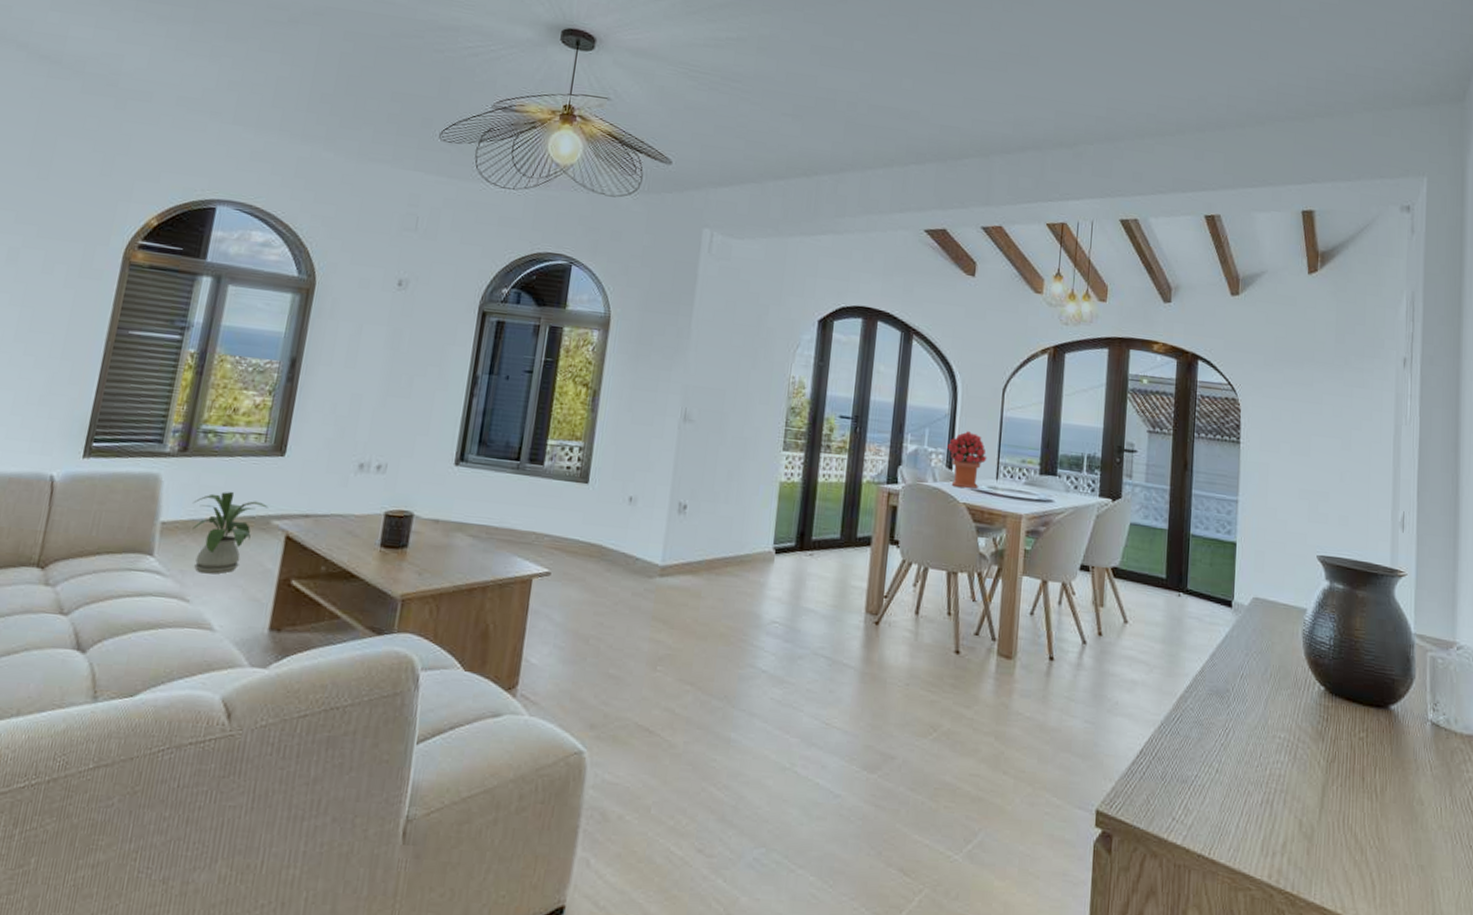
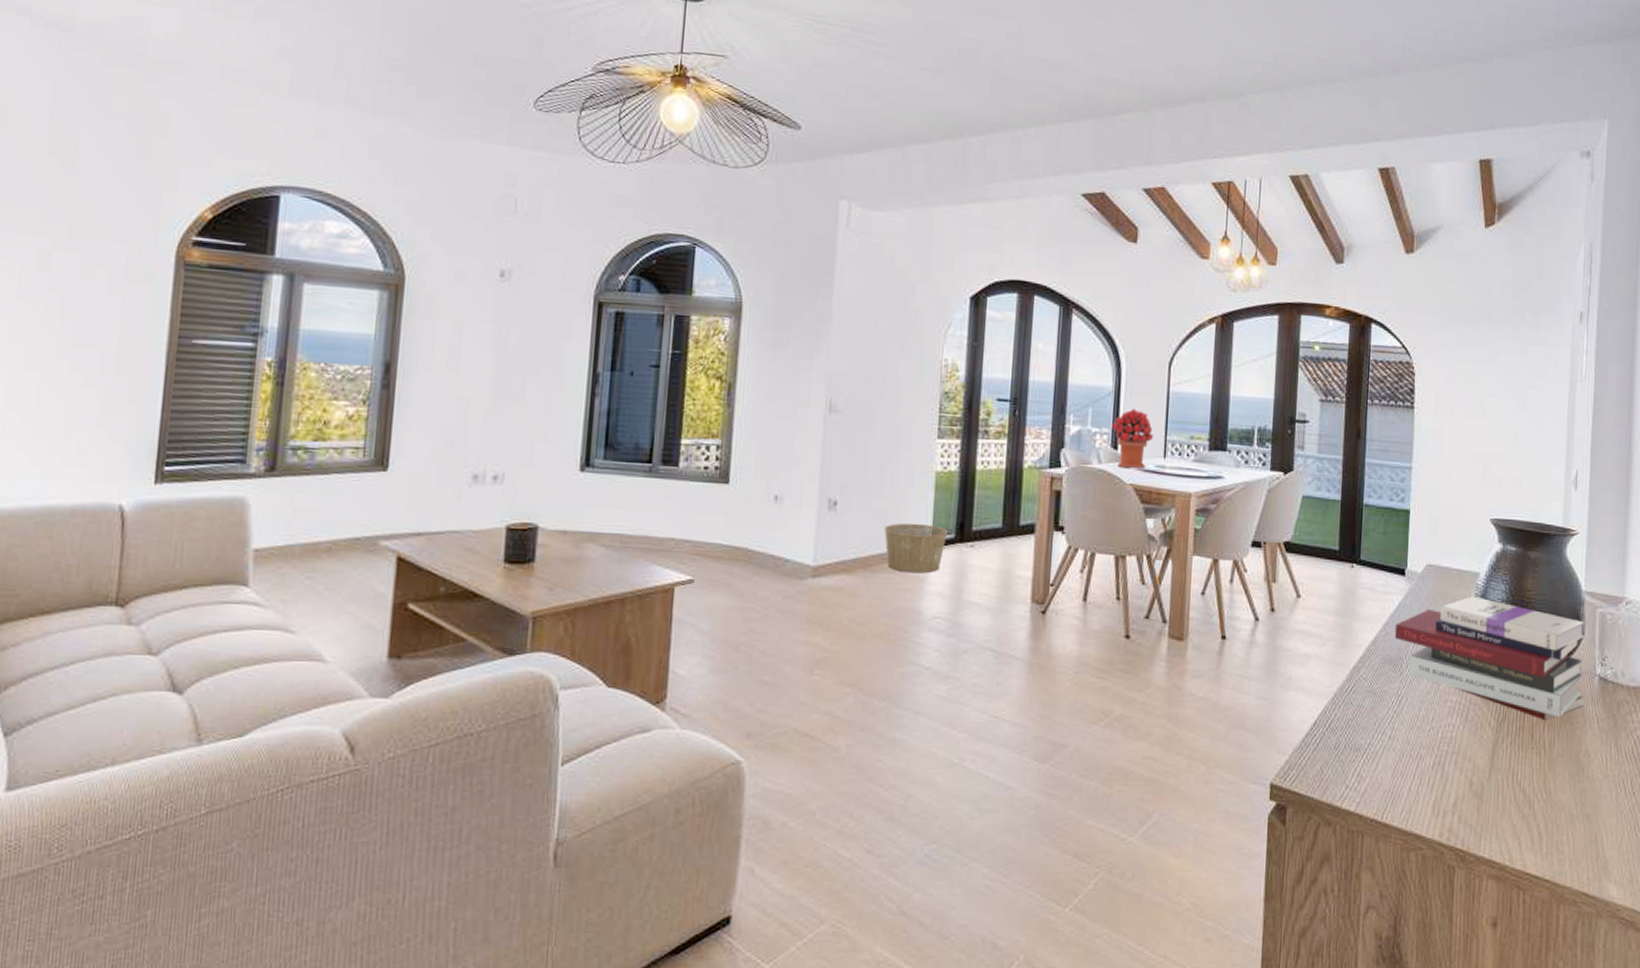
house plant: present [192,491,268,574] -> none [287,511,374,602]
basket: none [729,529,788,579] -> present [885,523,947,574]
books: none [1221,632,1416,764] -> present [1394,596,1585,721]

